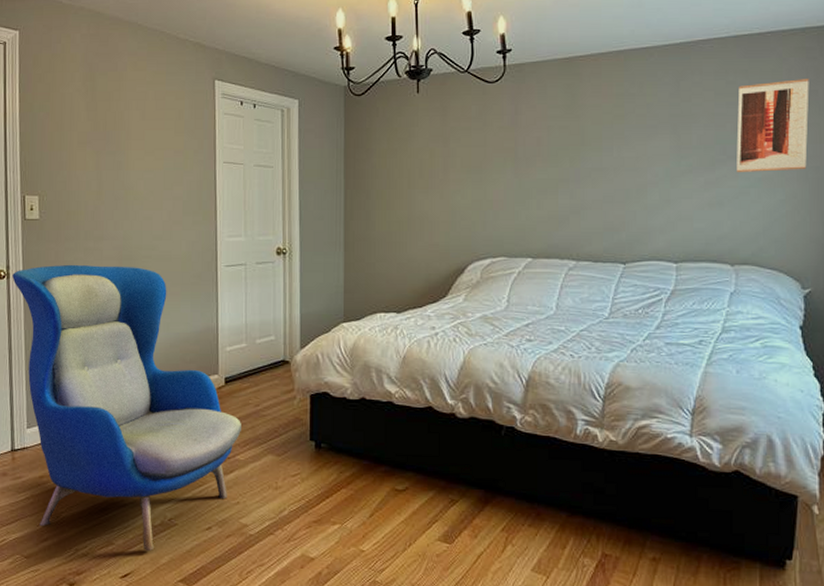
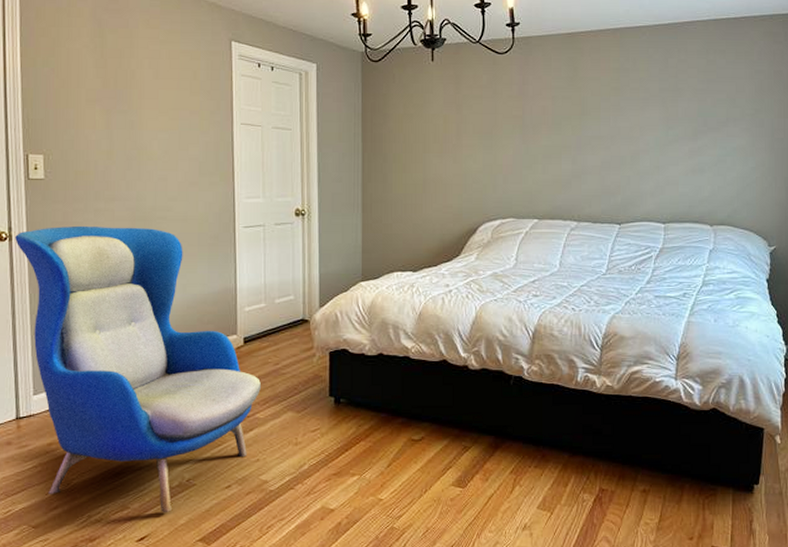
wall art: present [736,79,809,173] -> none [715,60,776,143]

